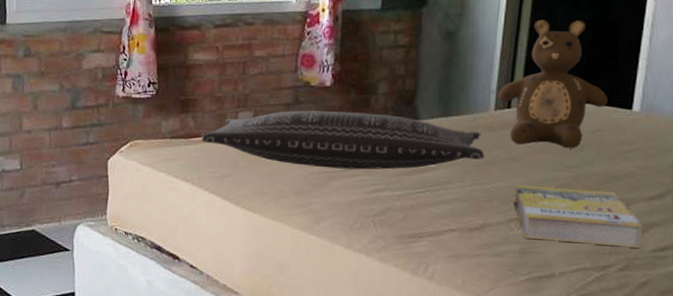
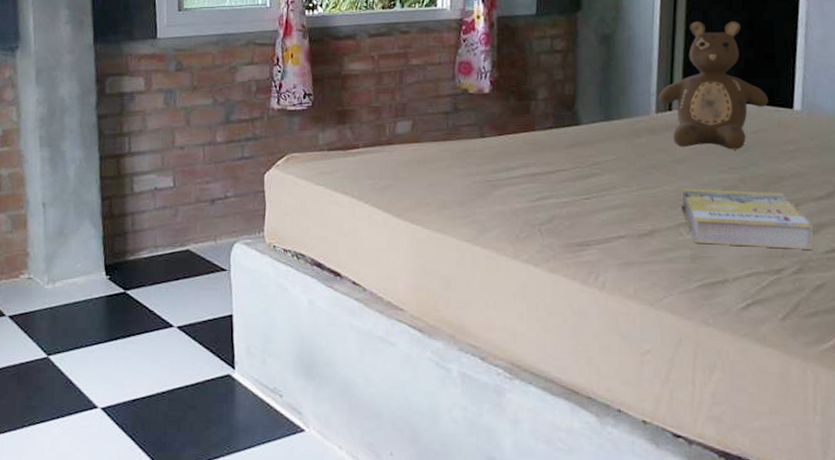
pillow: present [201,110,485,170] -> none [359,118,650,177]

